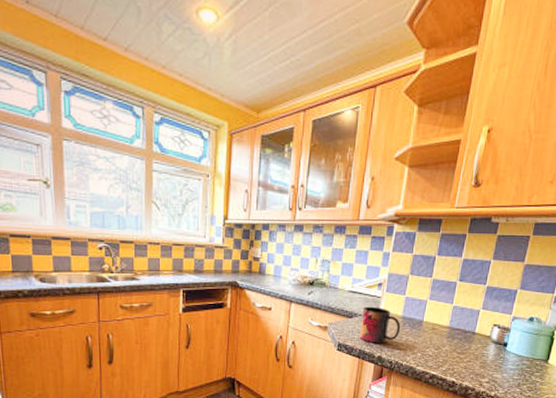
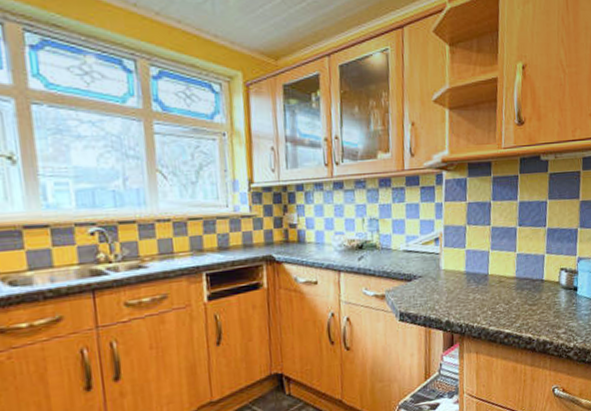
mug: present [359,306,401,344] -> none [421,265,466,307]

